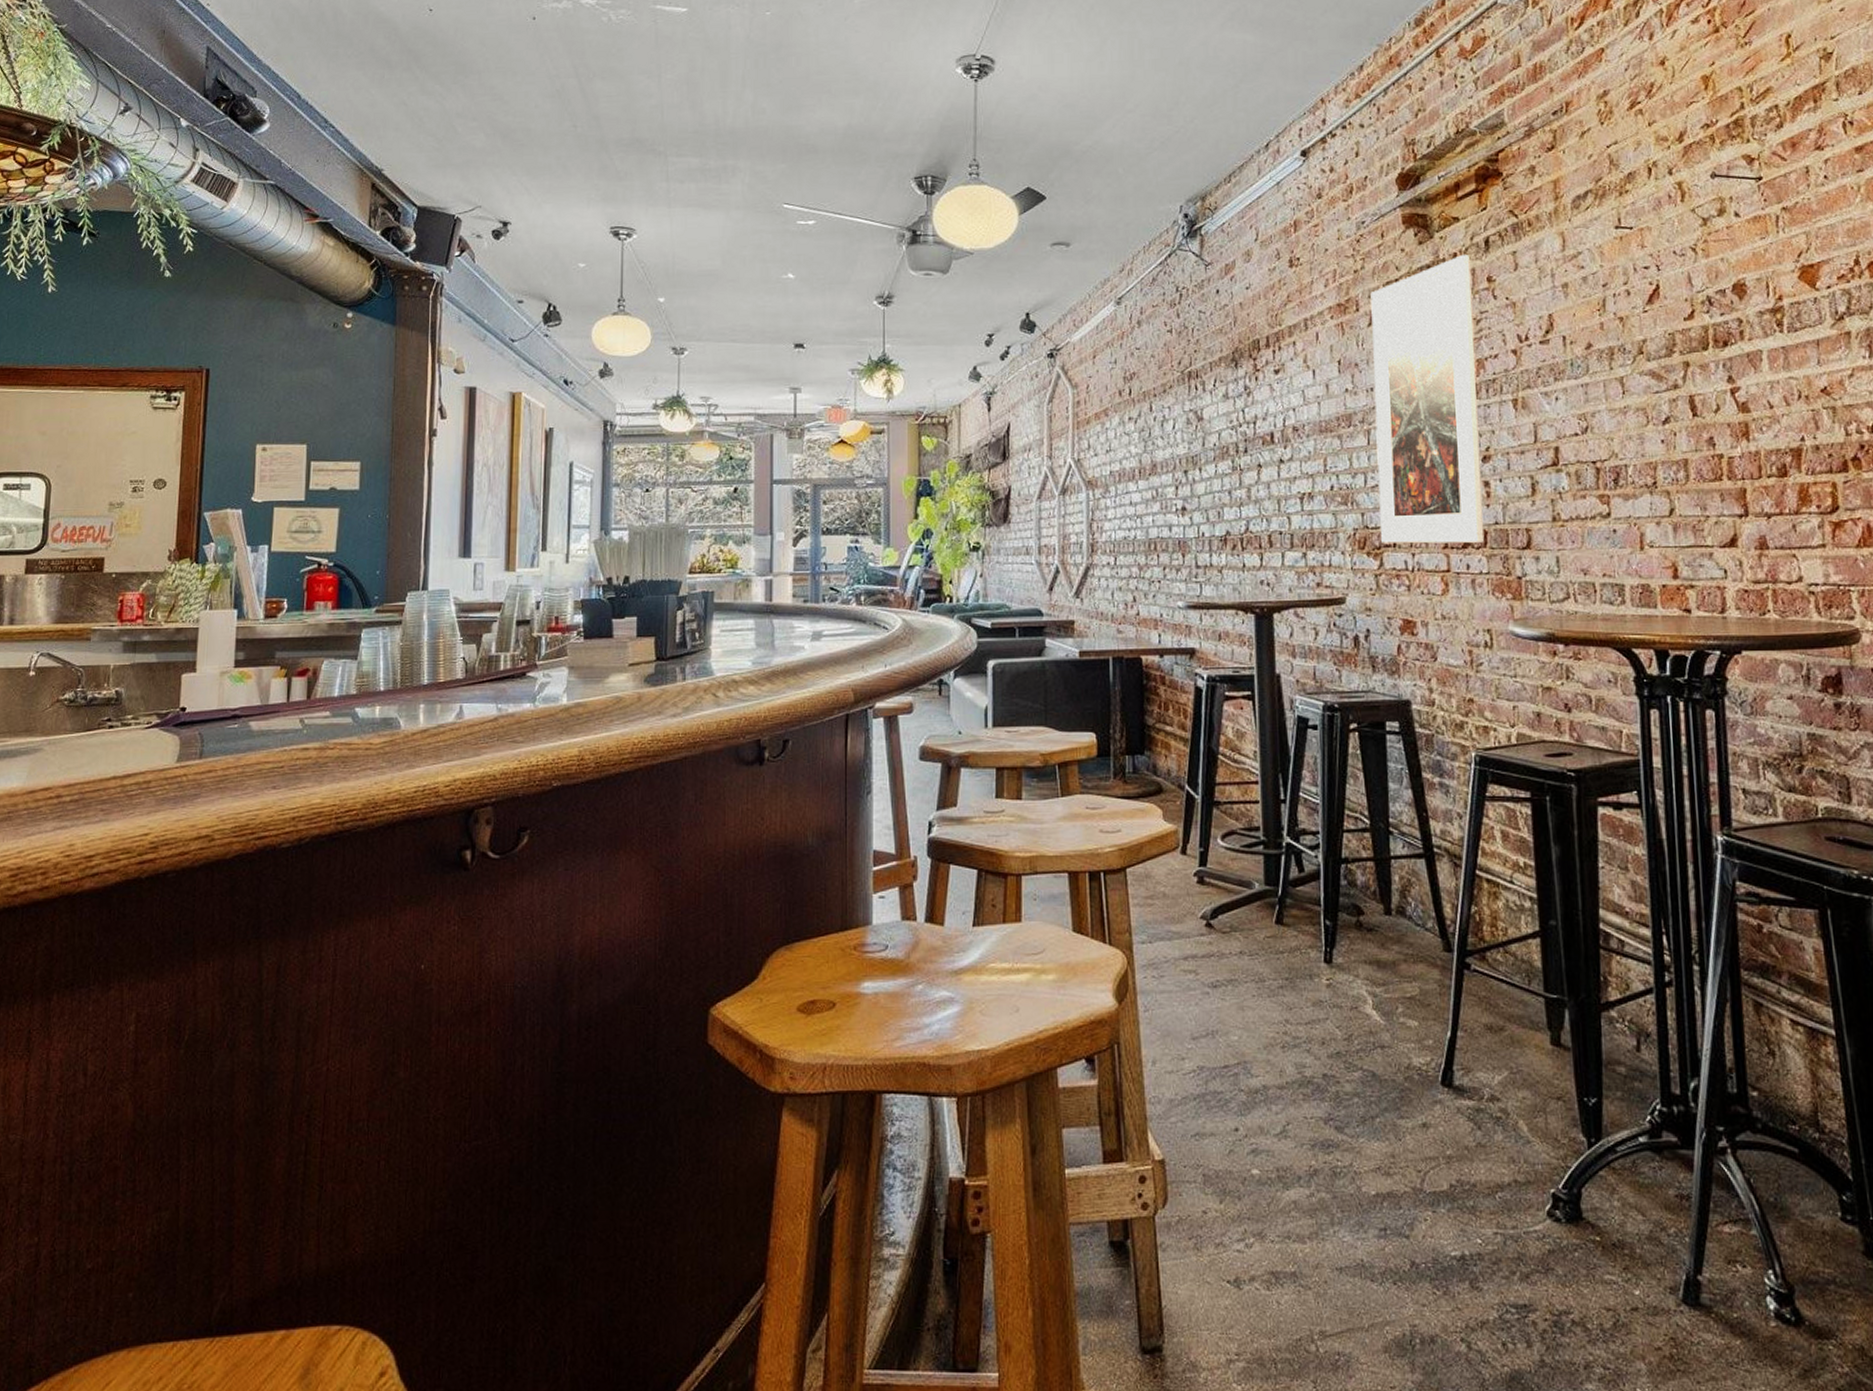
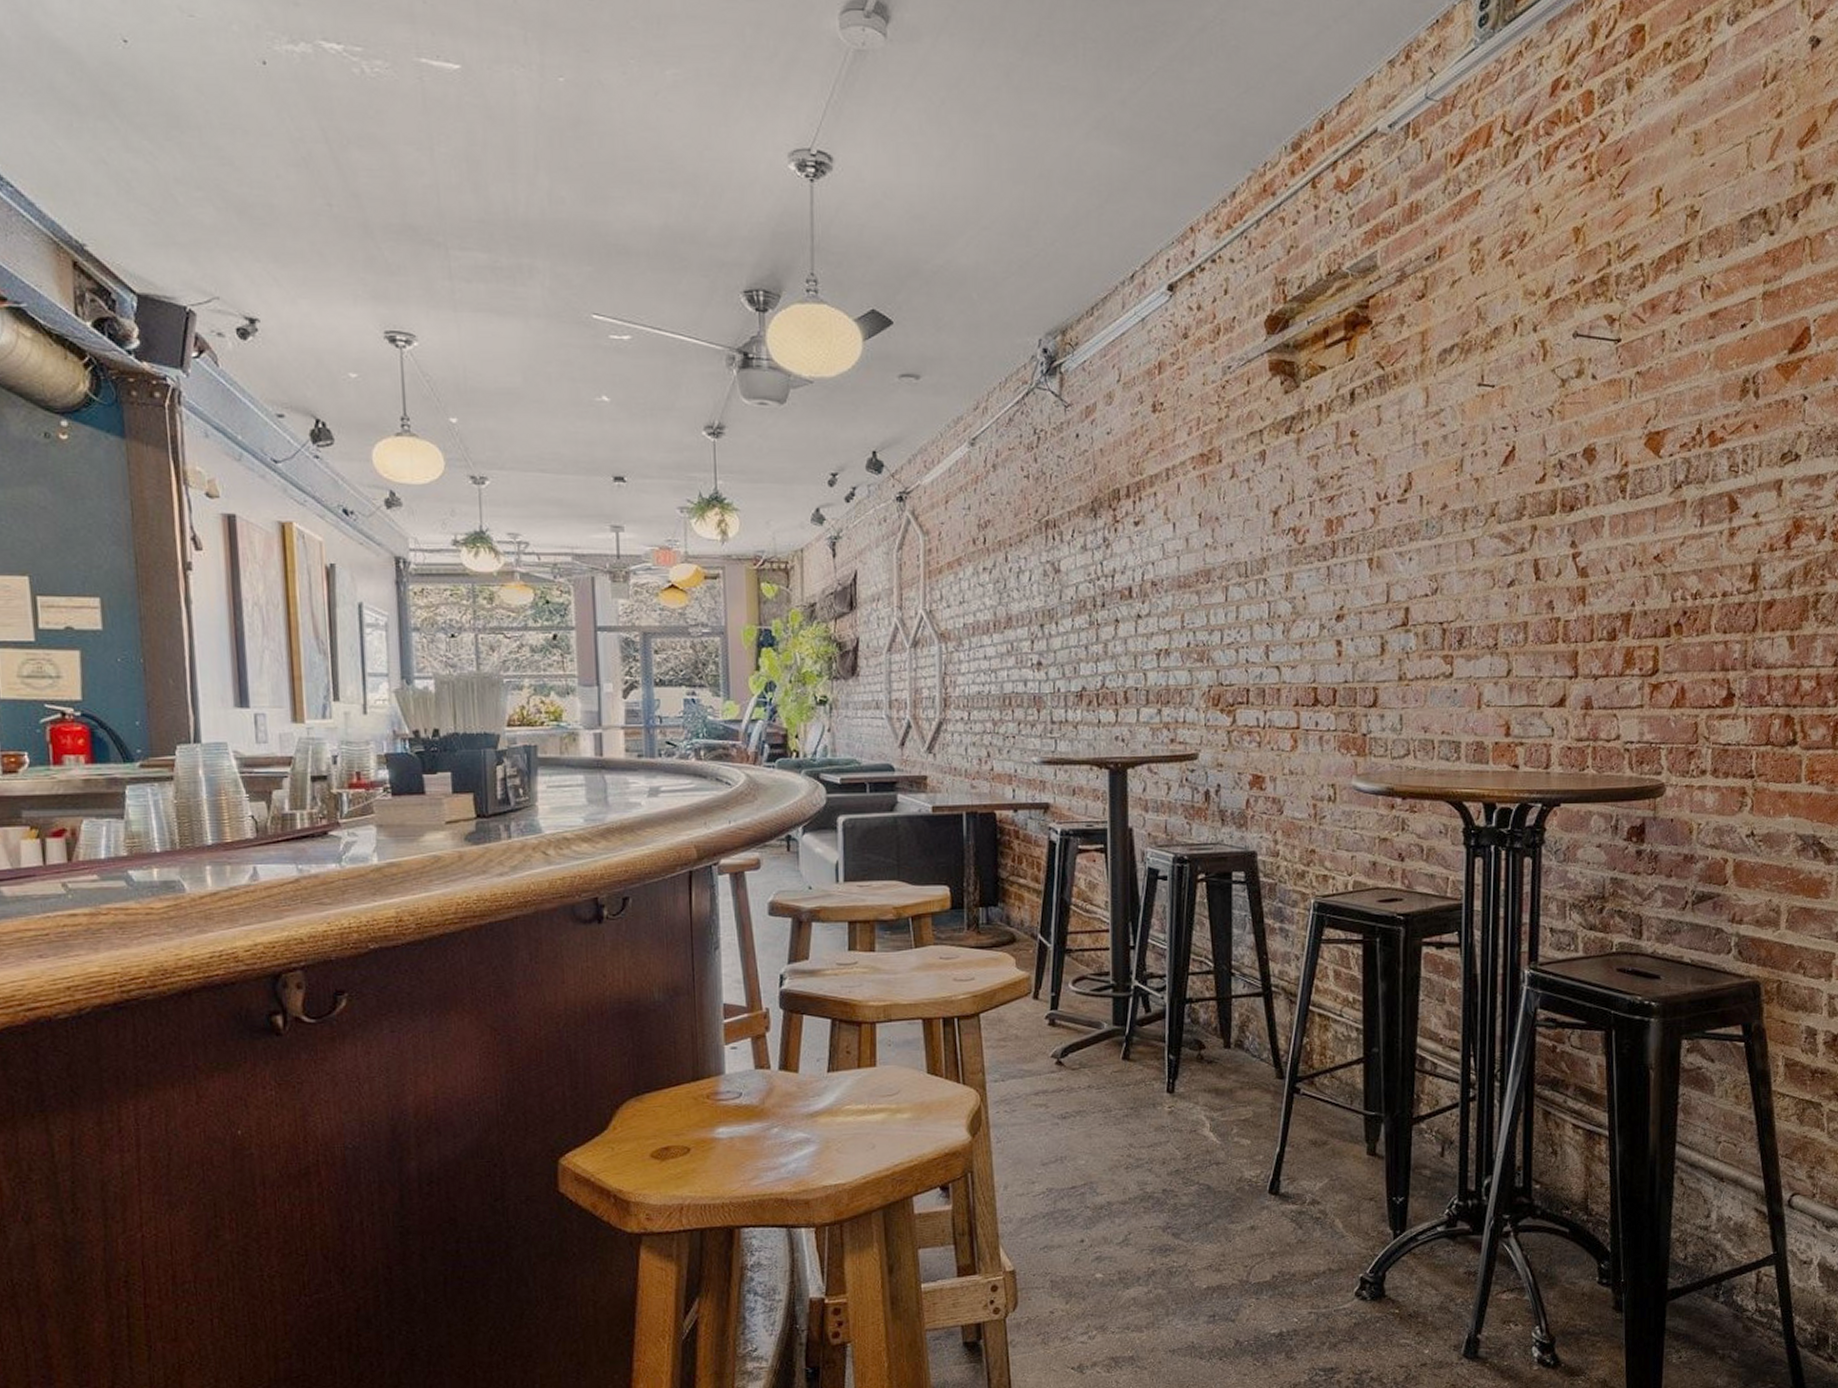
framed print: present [1370,255,1485,544] -> none [1234,407,1335,702]

